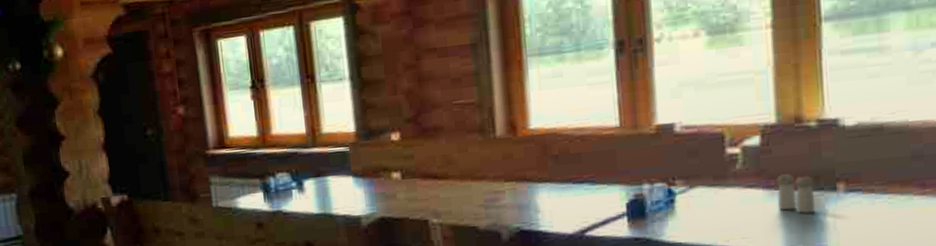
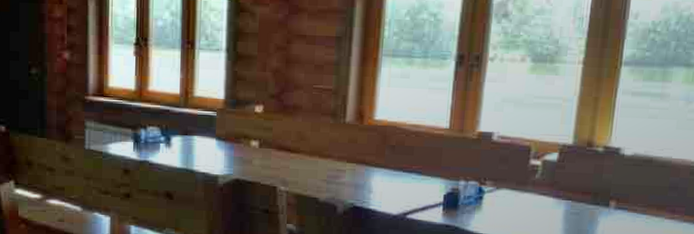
salt and pepper shaker: present [777,174,816,214] -> none [563,188,593,223]

